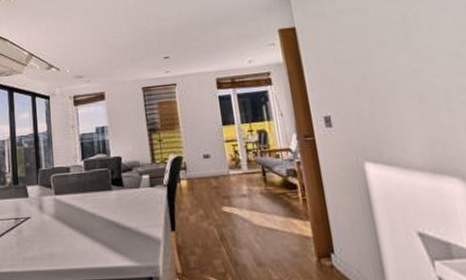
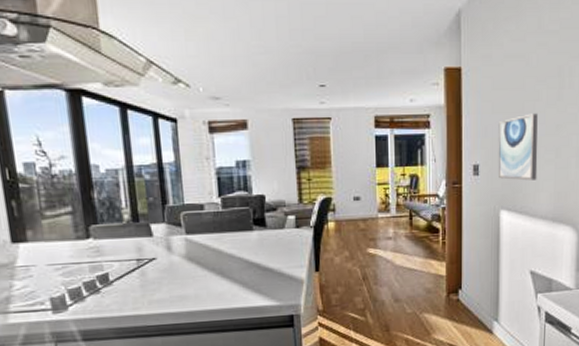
wall art: none [344,60,402,130] -> present [498,113,538,181]

